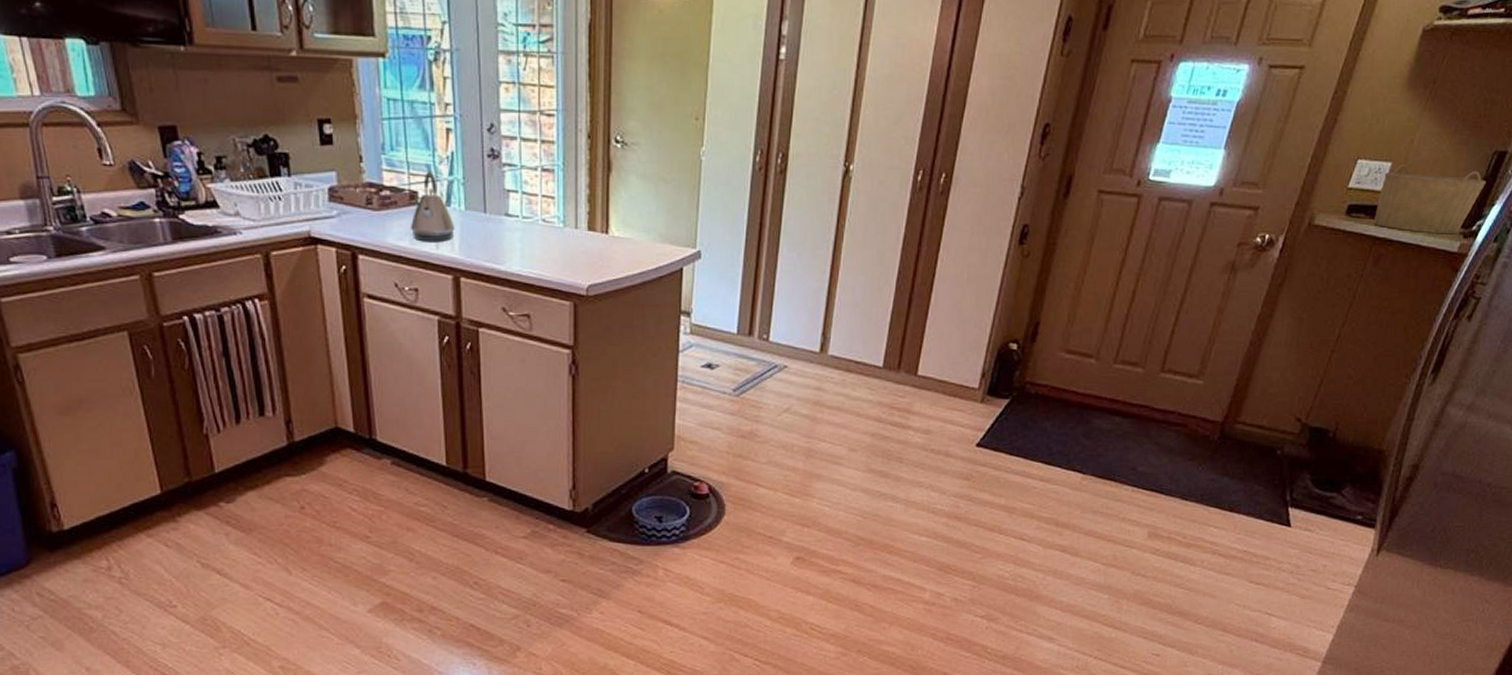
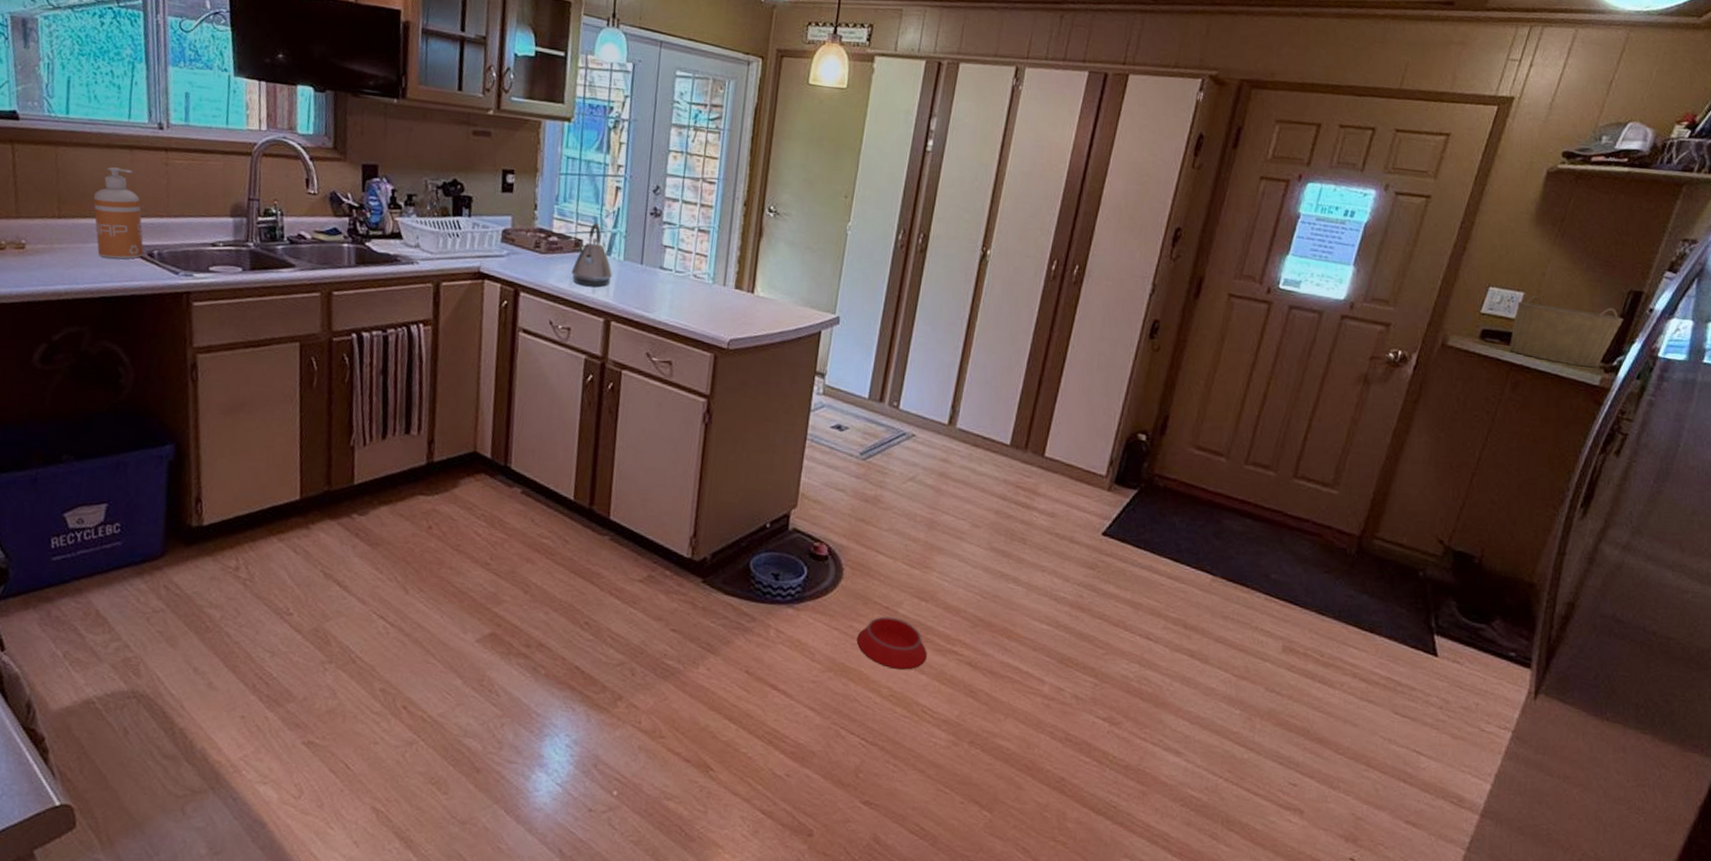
pet bowl: none [743,545,812,593] -> present [856,616,927,670]

